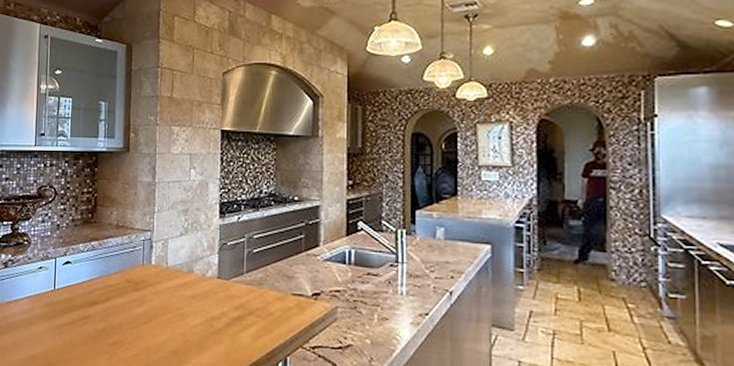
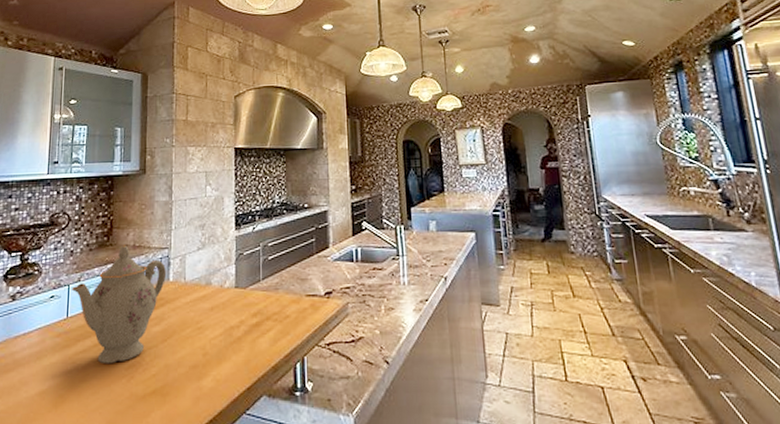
teapot: none [57,223,149,339] -> present [71,245,167,364]

